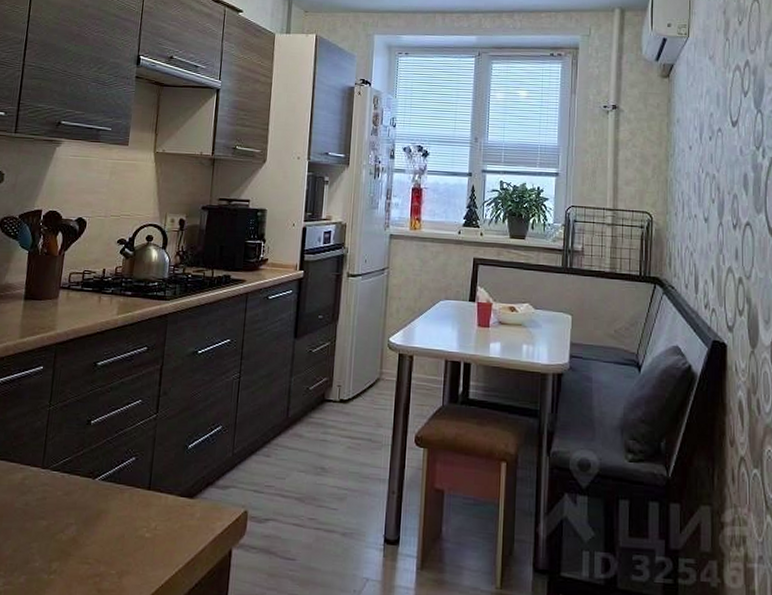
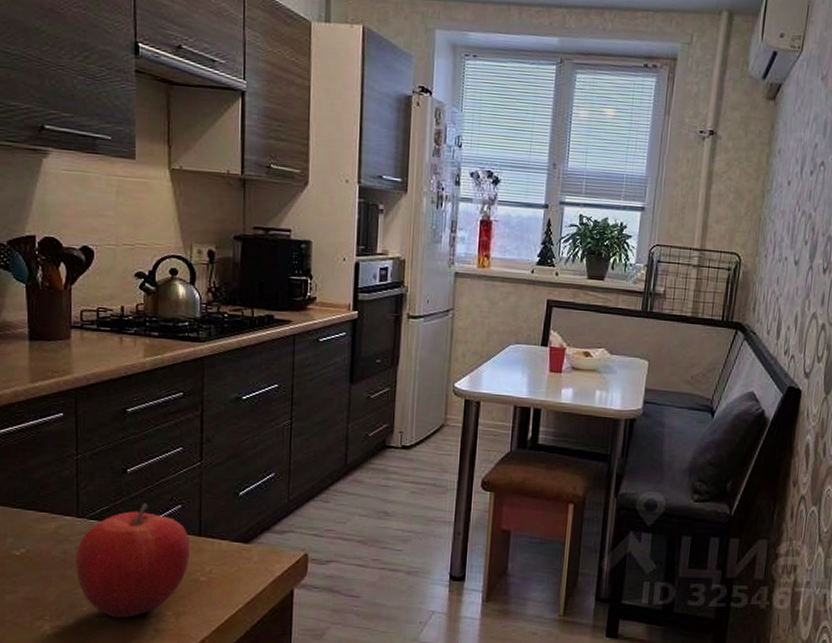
fruit: none [34,454,140,576] -> present [75,503,191,618]

